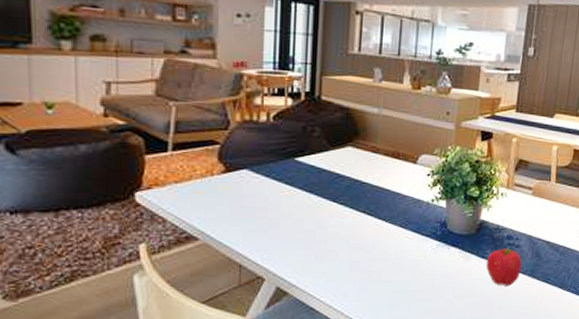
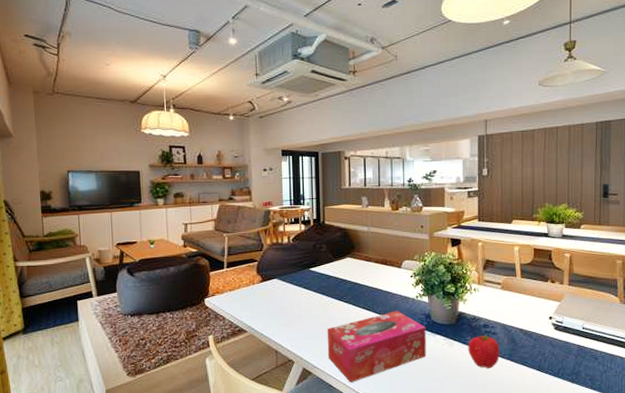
tissue box: none [311,217,440,305] -> present [327,311,426,383]

